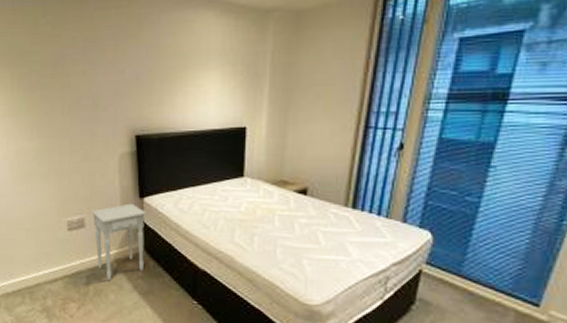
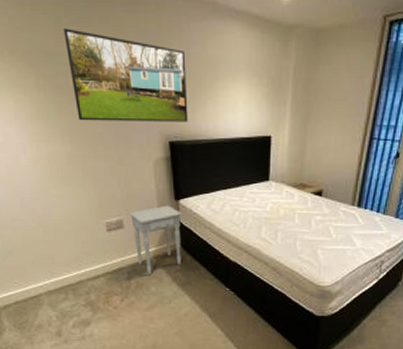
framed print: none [39,28,156,116] -> present [63,28,188,122]

